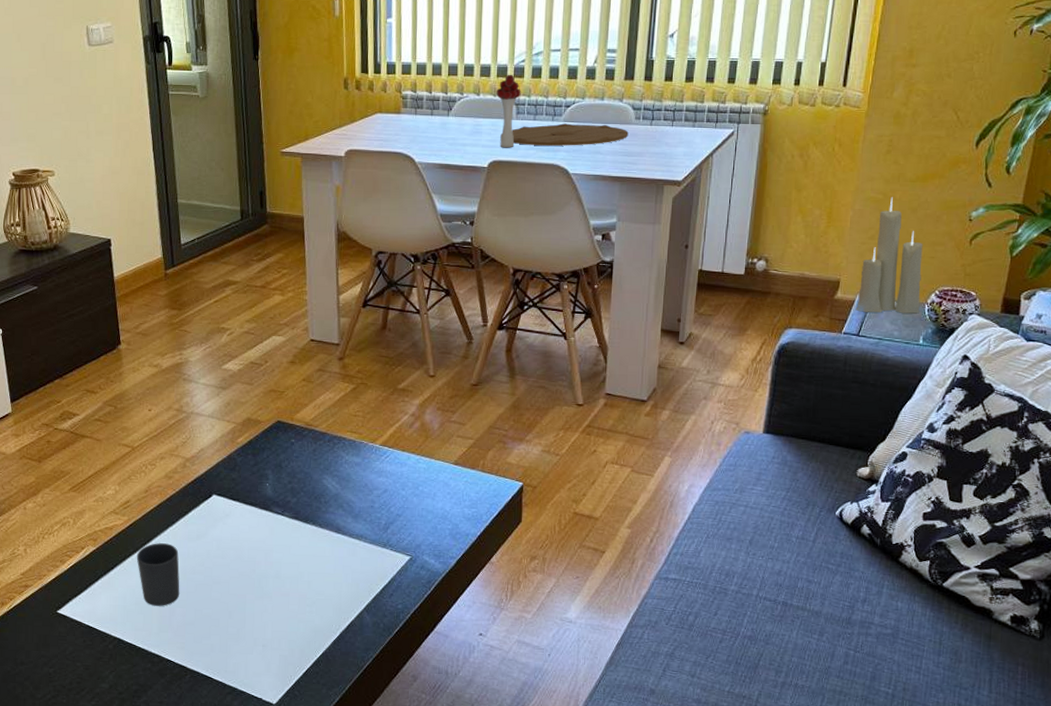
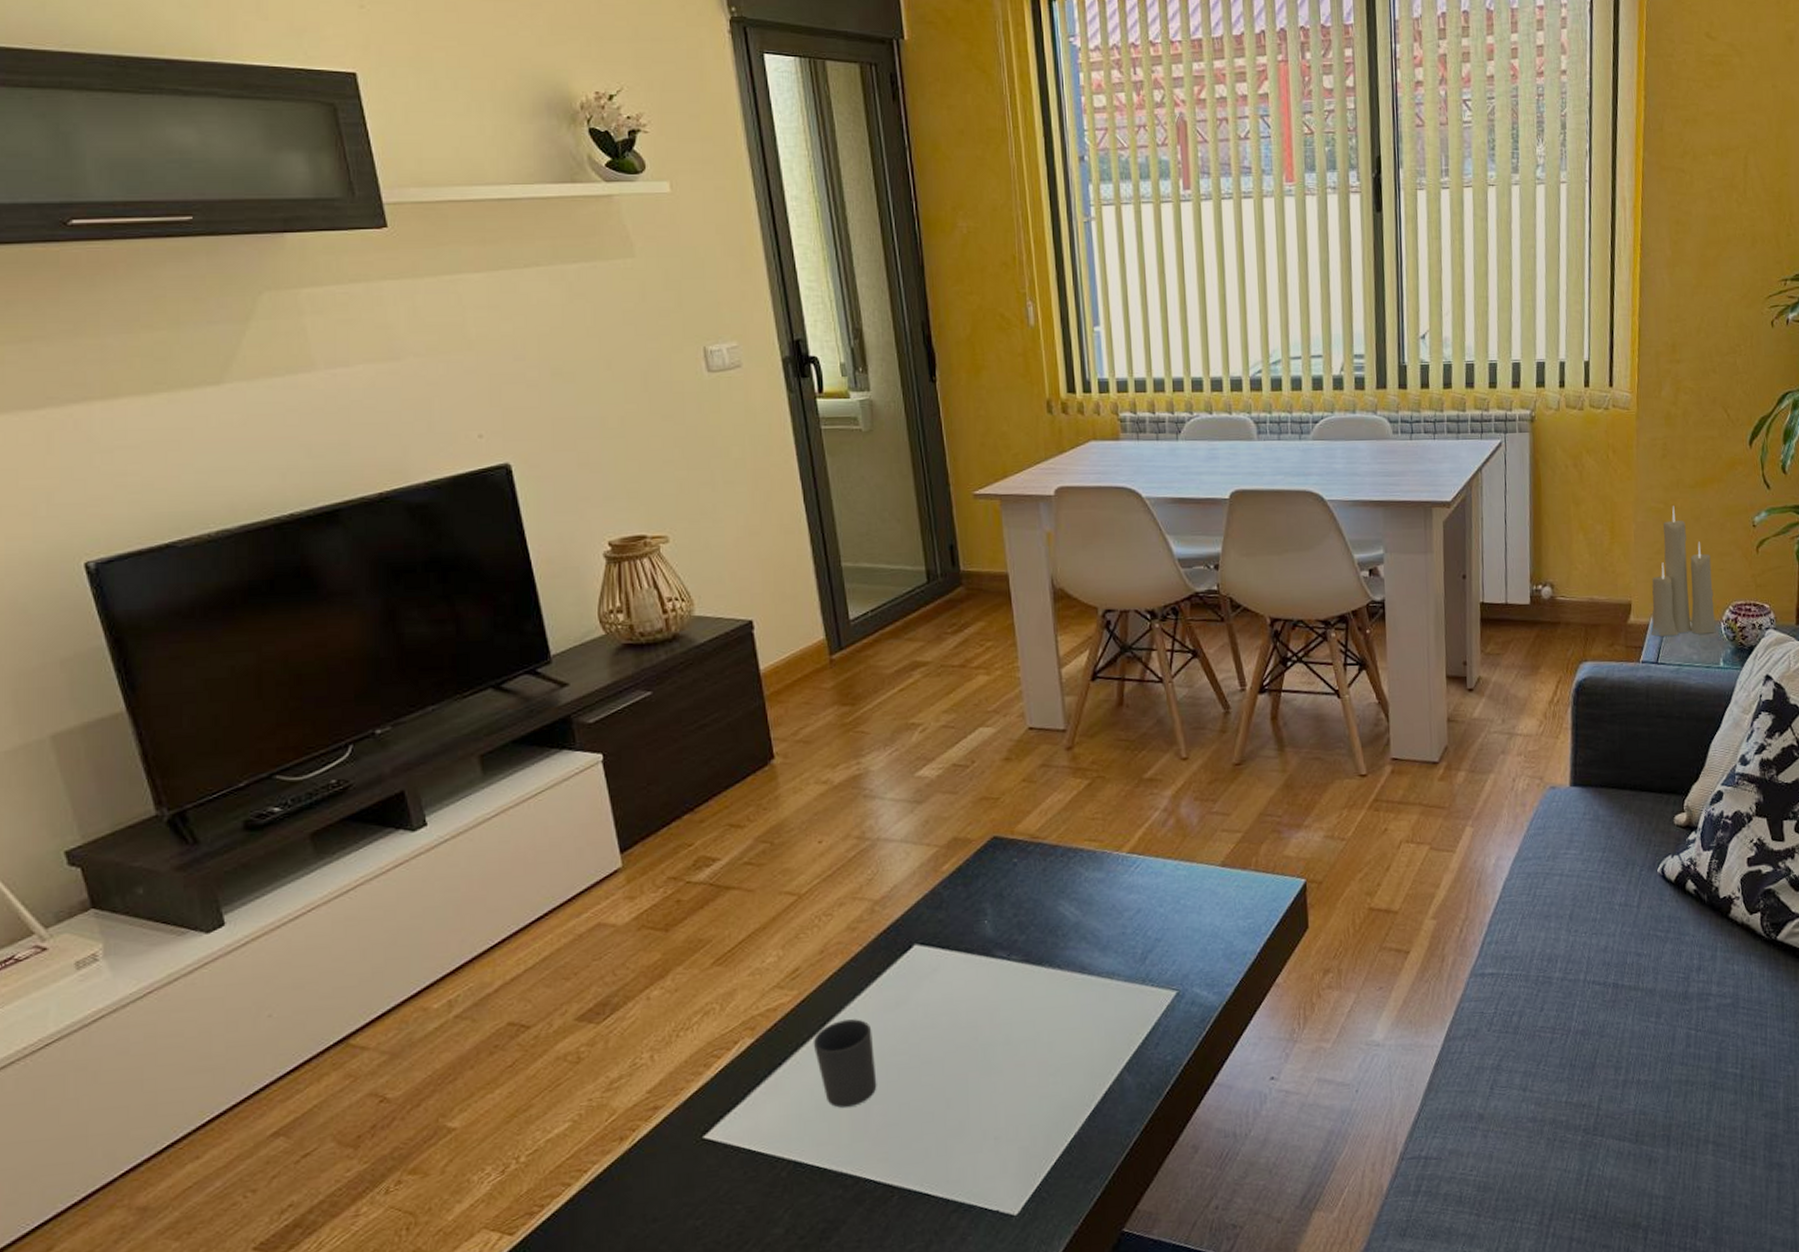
flower bouquet: present [496,74,521,148] -> none [1231,387,1261,475]
placemat: present [500,123,629,146] -> none [1241,442,1387,470]

